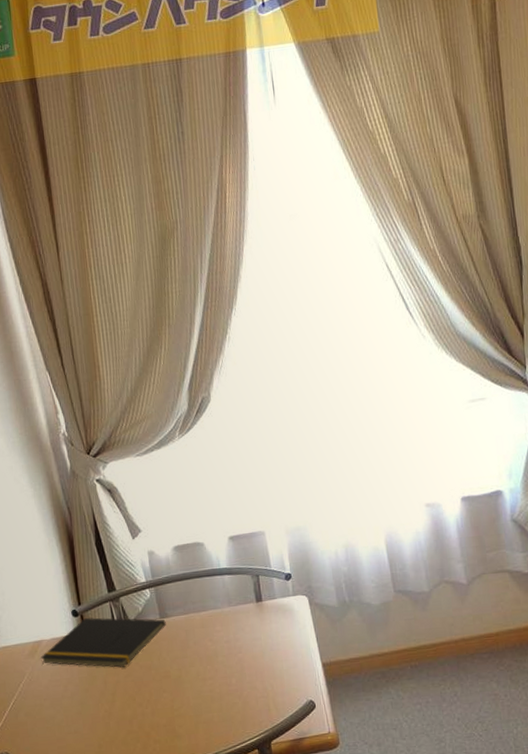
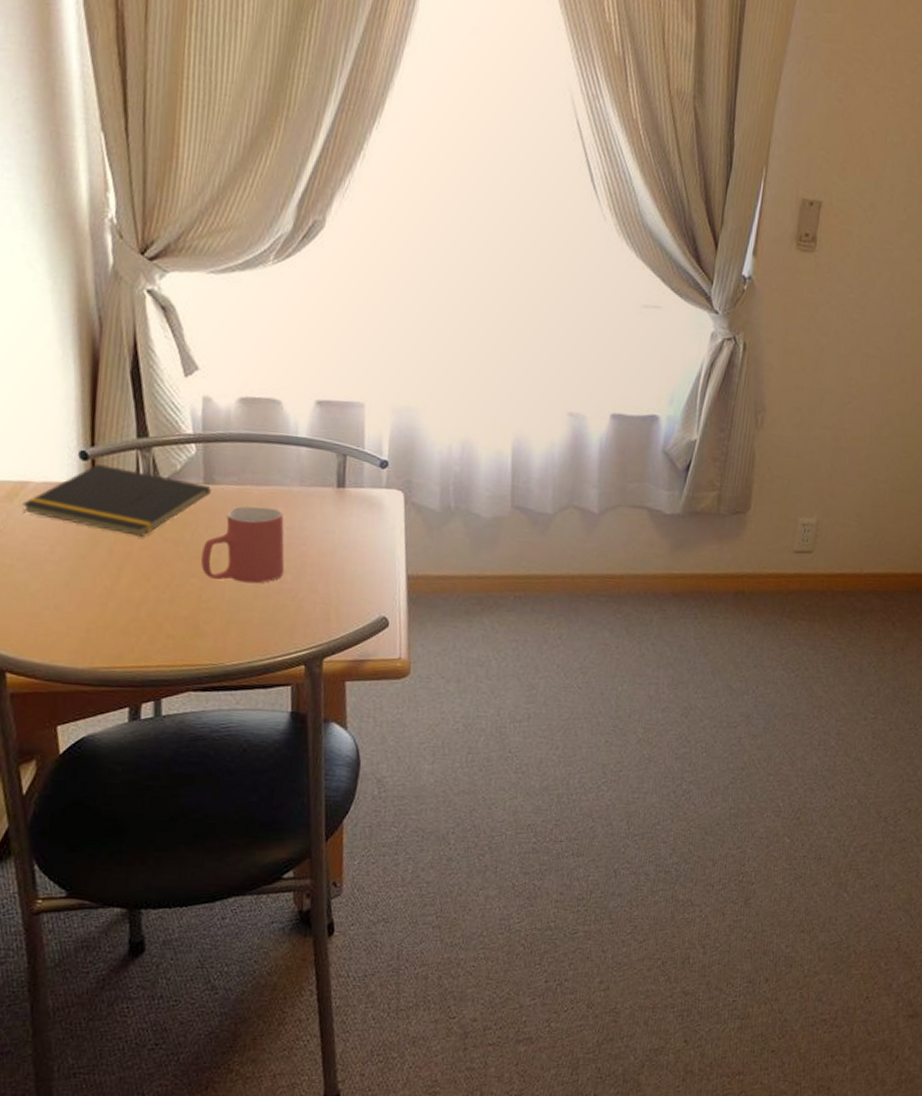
mug: none [167,628,230,691] -> present [200,506,285,584]

